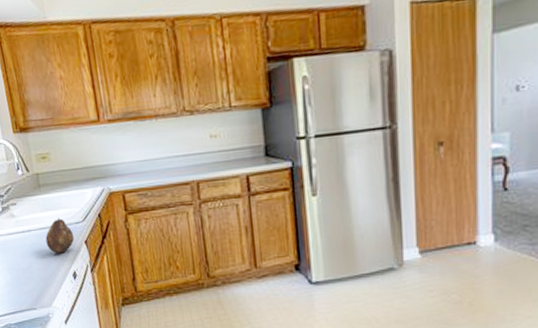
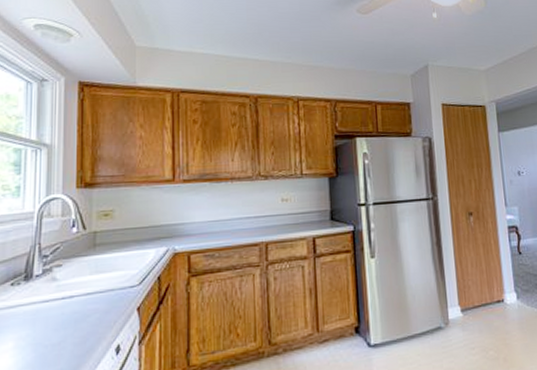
fruit: present [45,217,75,253] -> none [90,280,126,323]

